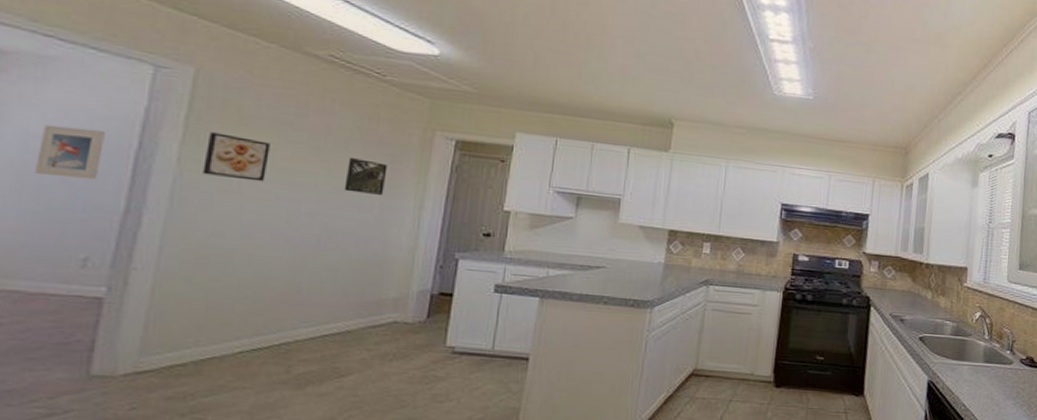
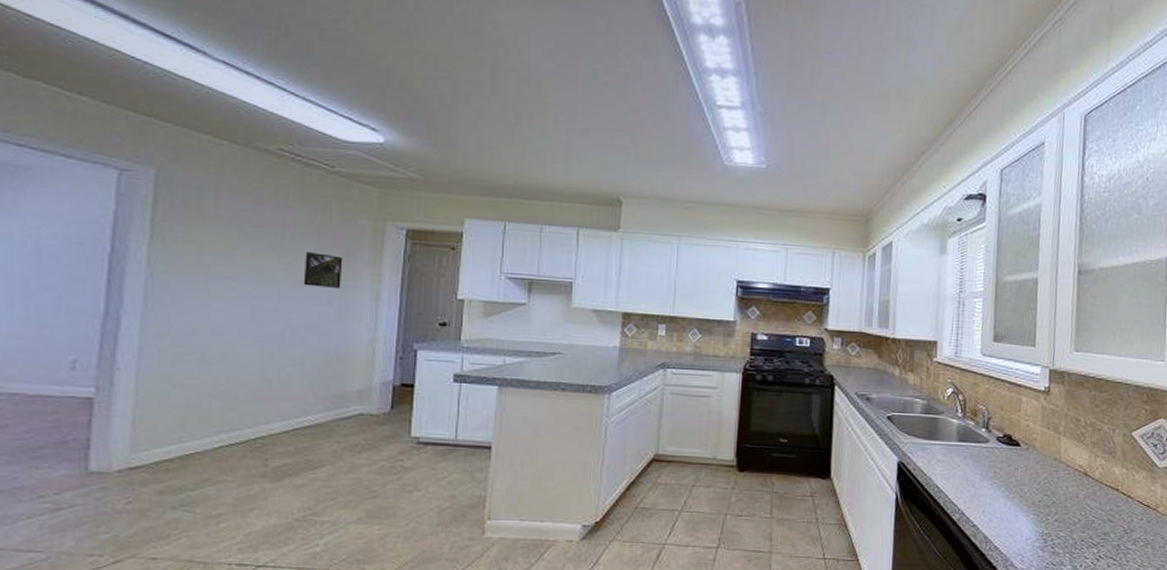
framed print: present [35,124,105,180] -> none [21,232,80,285]
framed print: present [202,132,270,182] -> none [171,232,231,280]

